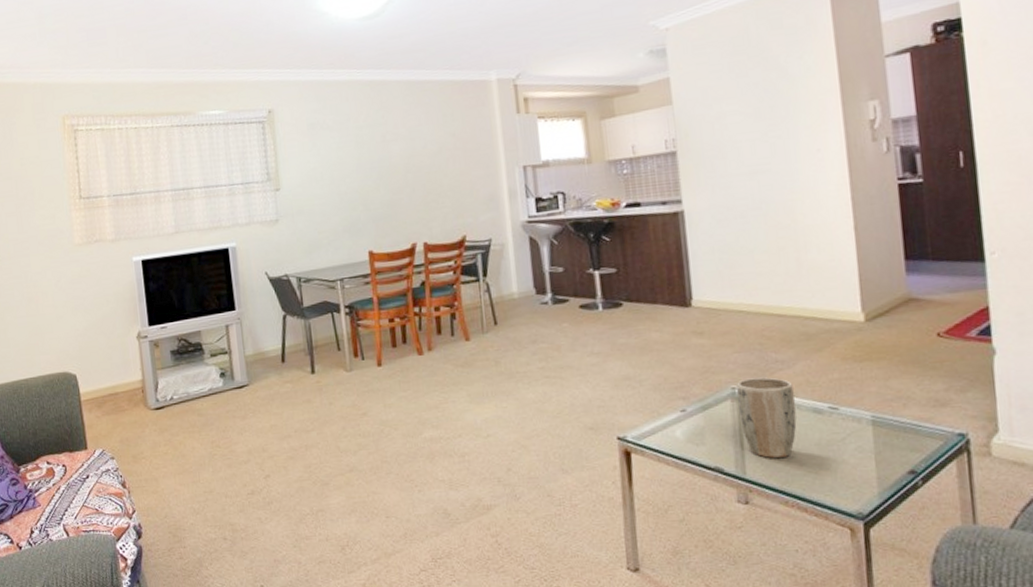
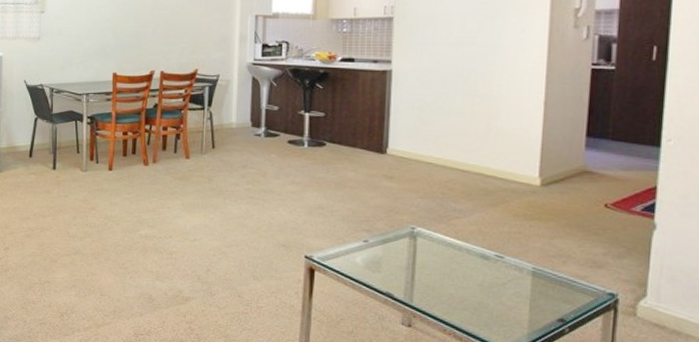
plant pot: present [737,377,797,459] -> none [414,221,466,293]

